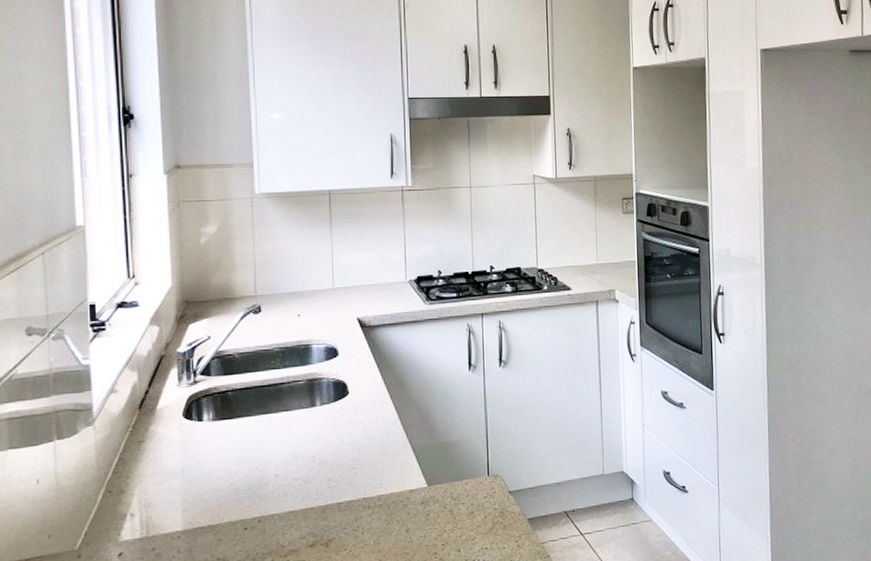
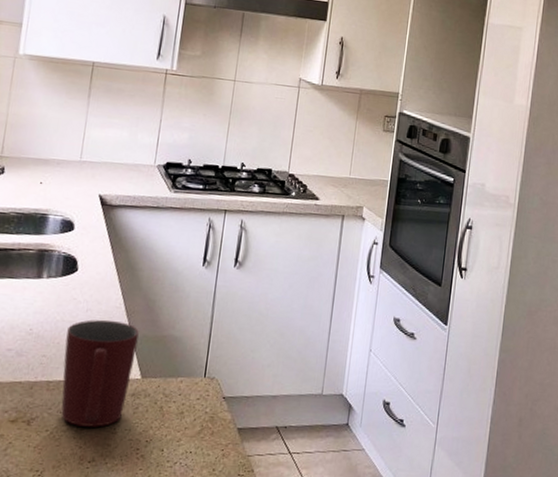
mug: none [349,435,419,541] -> present [61,319,139,427]

